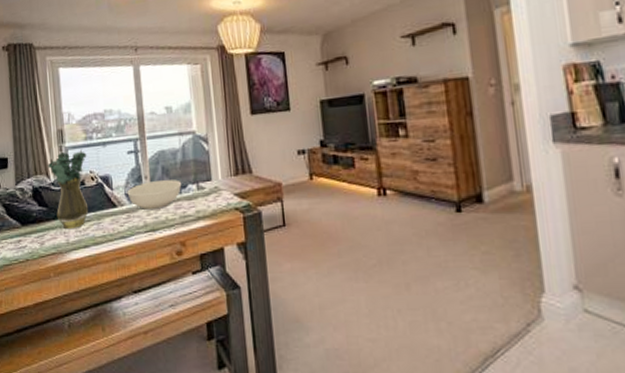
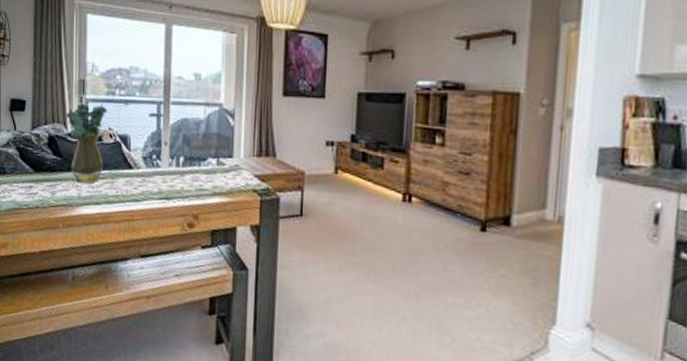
bowl: present [127,180,182,211] -> none [144,148,202,178]

